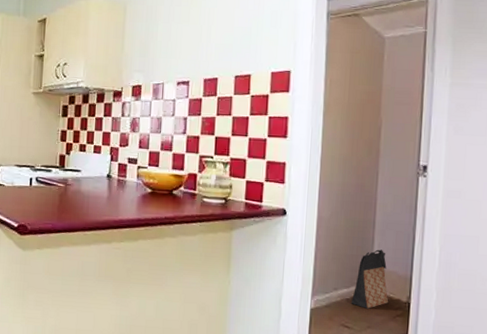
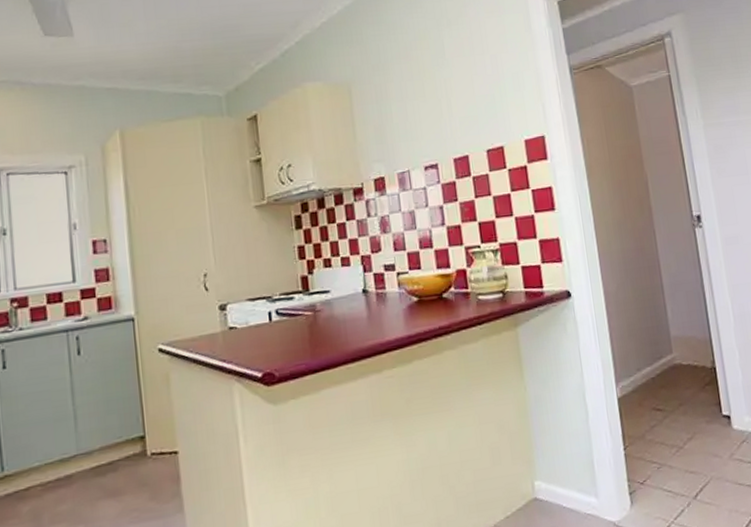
bag: present [351,249,389,309] -> none [656,315,695,385]

